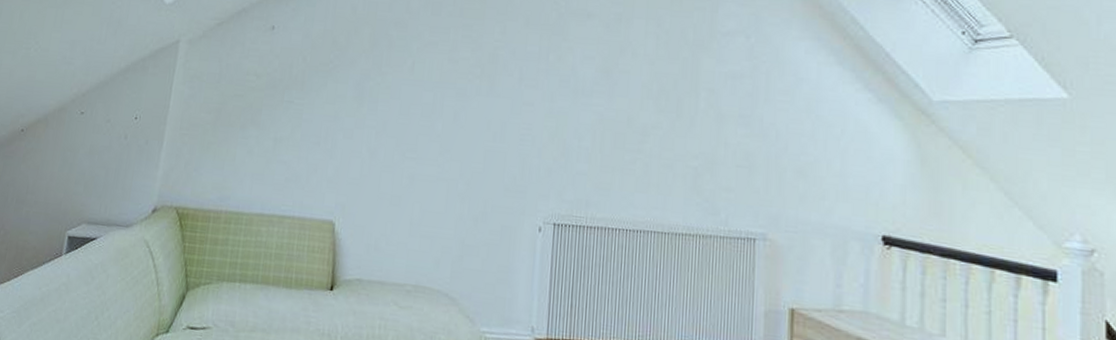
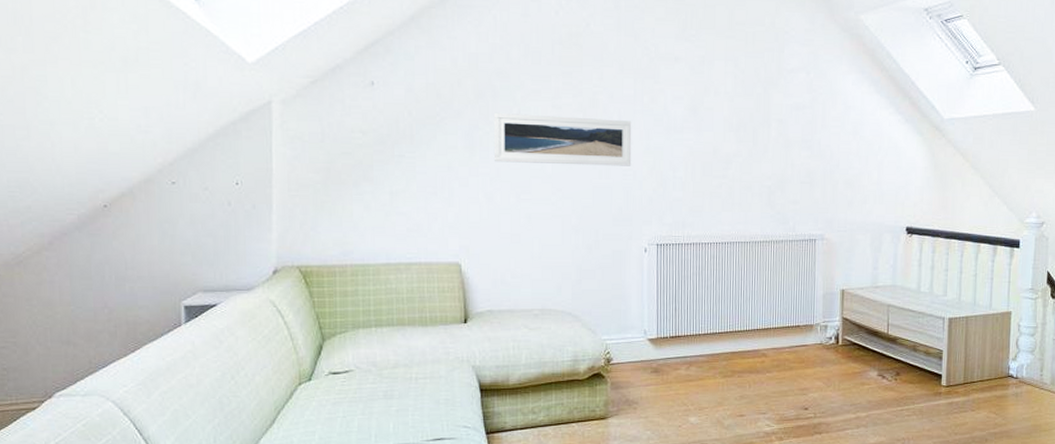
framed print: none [381,62,534,131] -> present [493,112,632,166]

